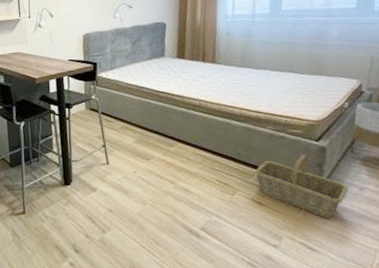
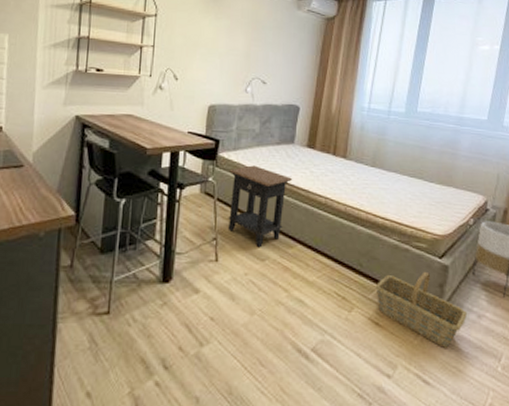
side table: none [109,80,167,150] -> present [227,165,293,248]

